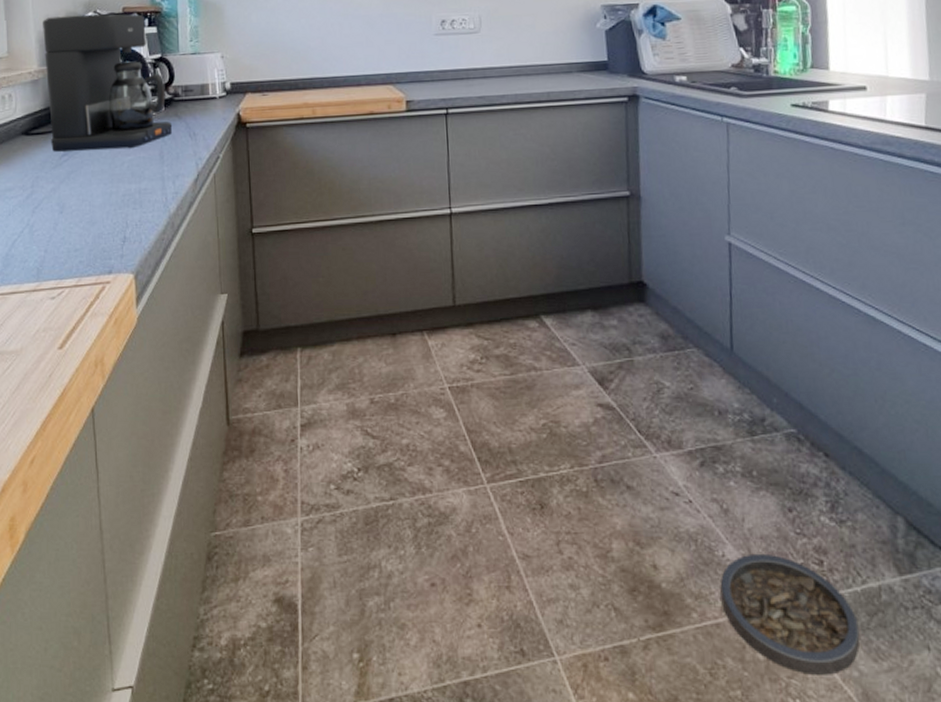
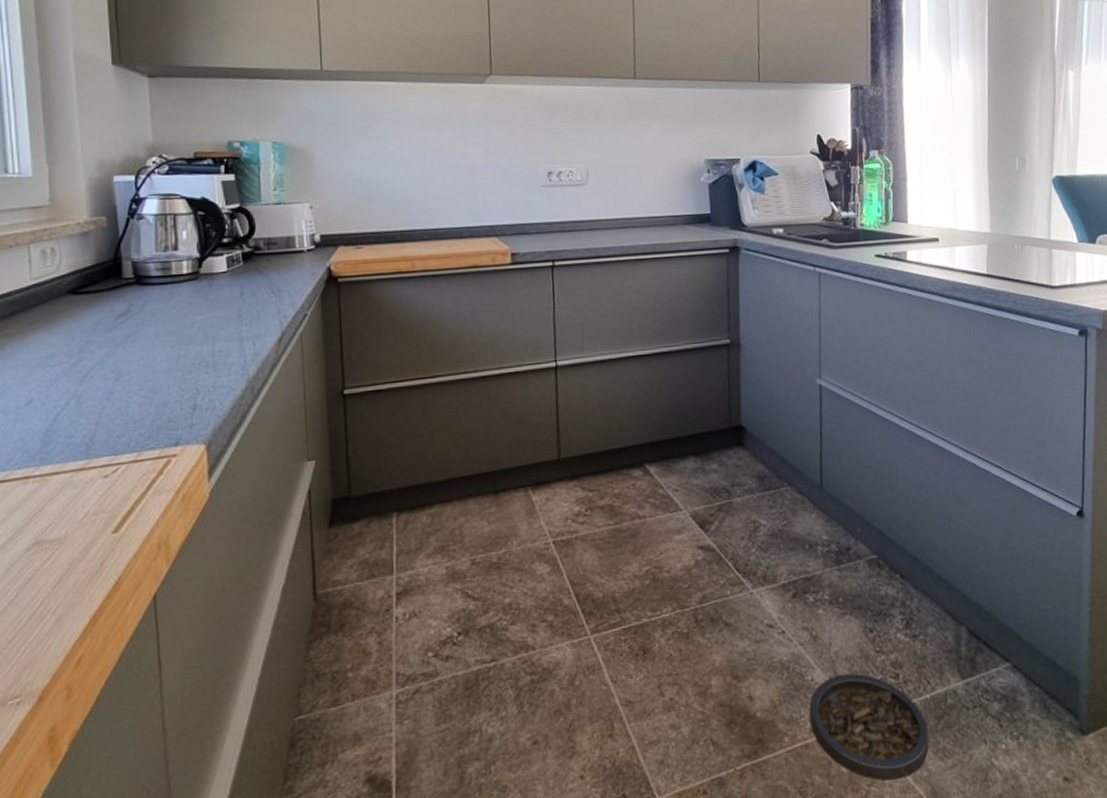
coffee maker: present [43,13,173,153] -> none [95,158,253,314]

